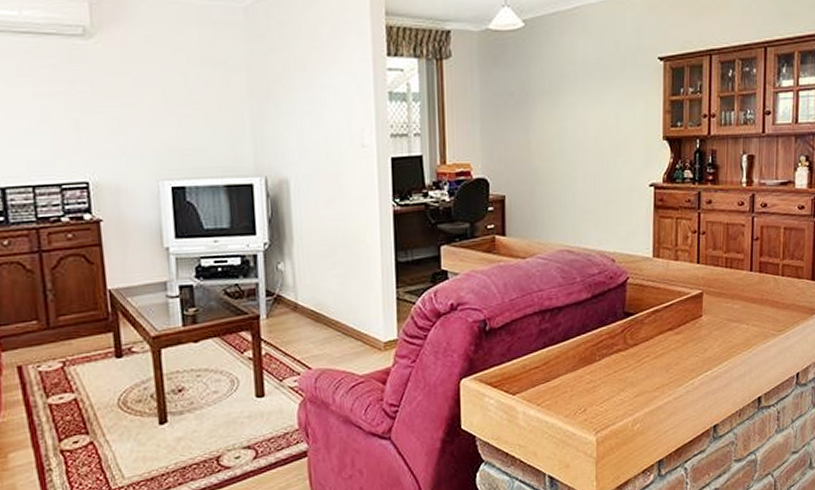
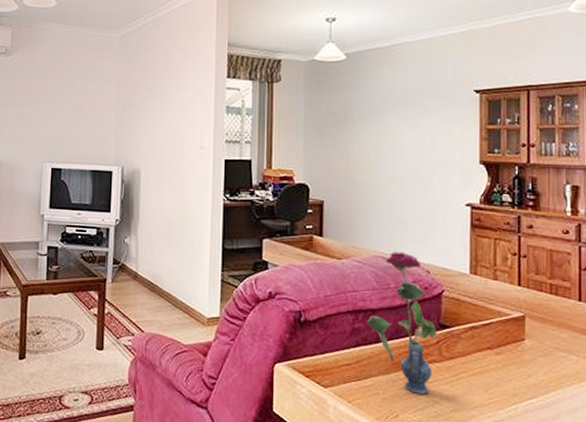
vase: none [553,243,622,385] -> present [367,252,437,394]

